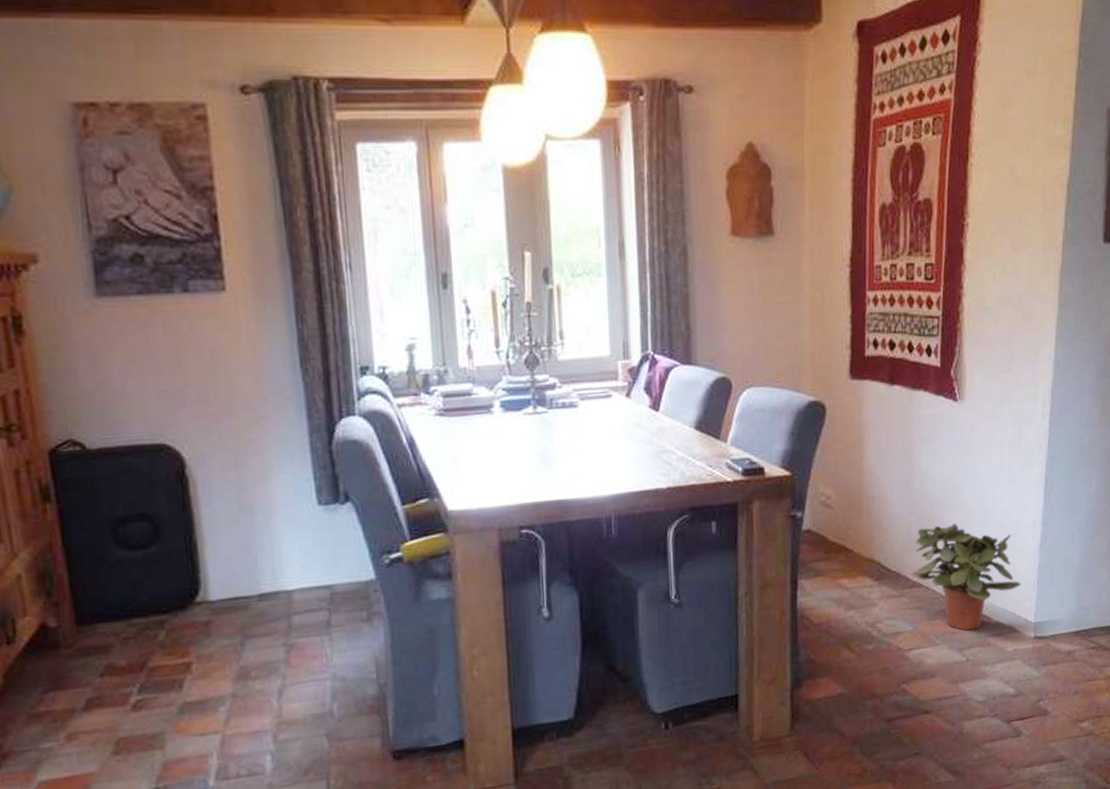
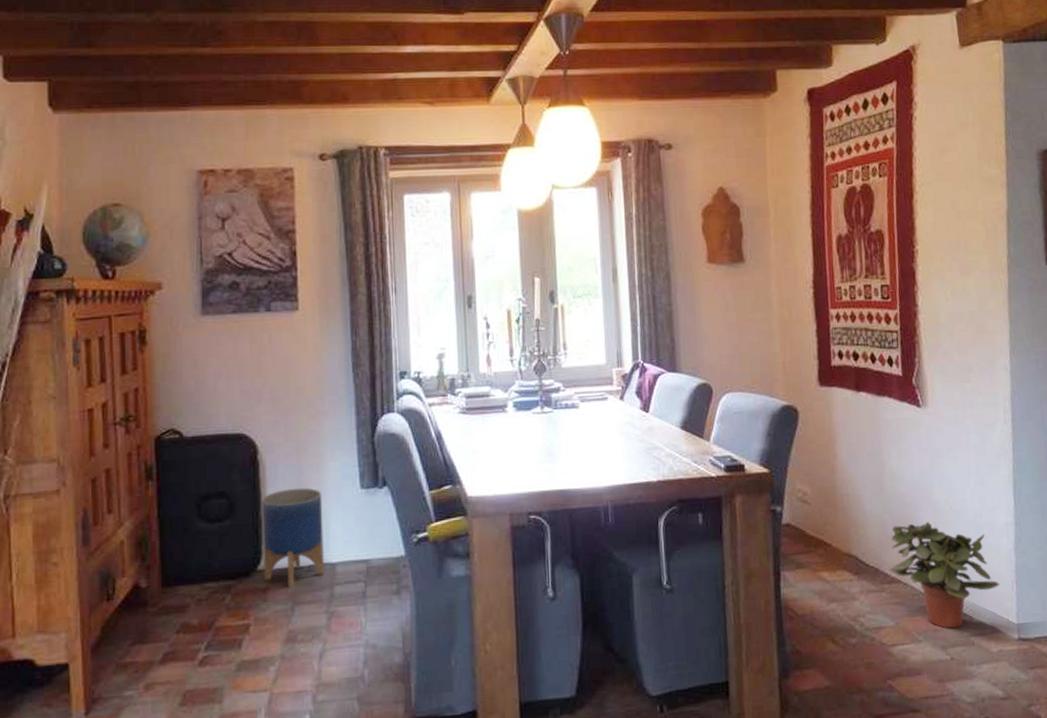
planter: none [195,506,279,620] -> present [262,487,324,588]

